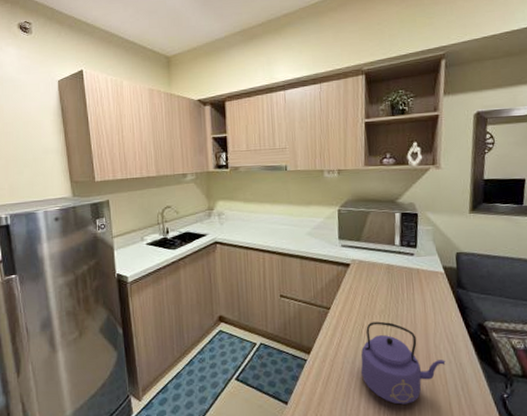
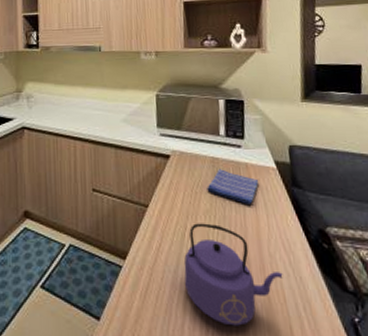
dish towel: none [382,275,429,304] -> present [207,169,259,204]

